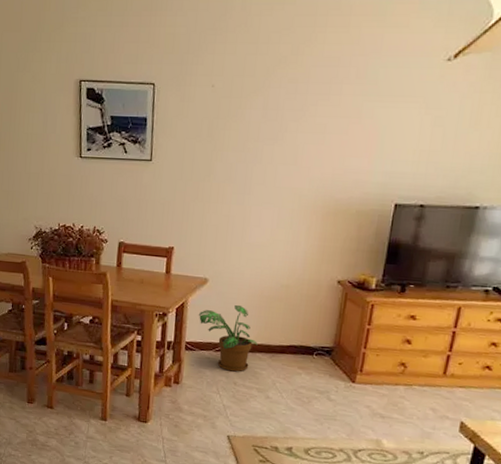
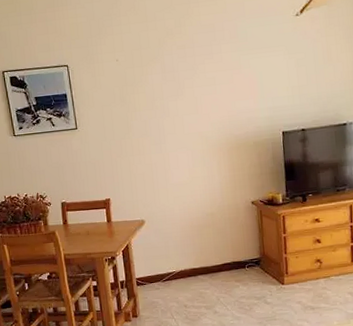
potted plant: present [198,304,258,372] -> none [142,237,198,297]

